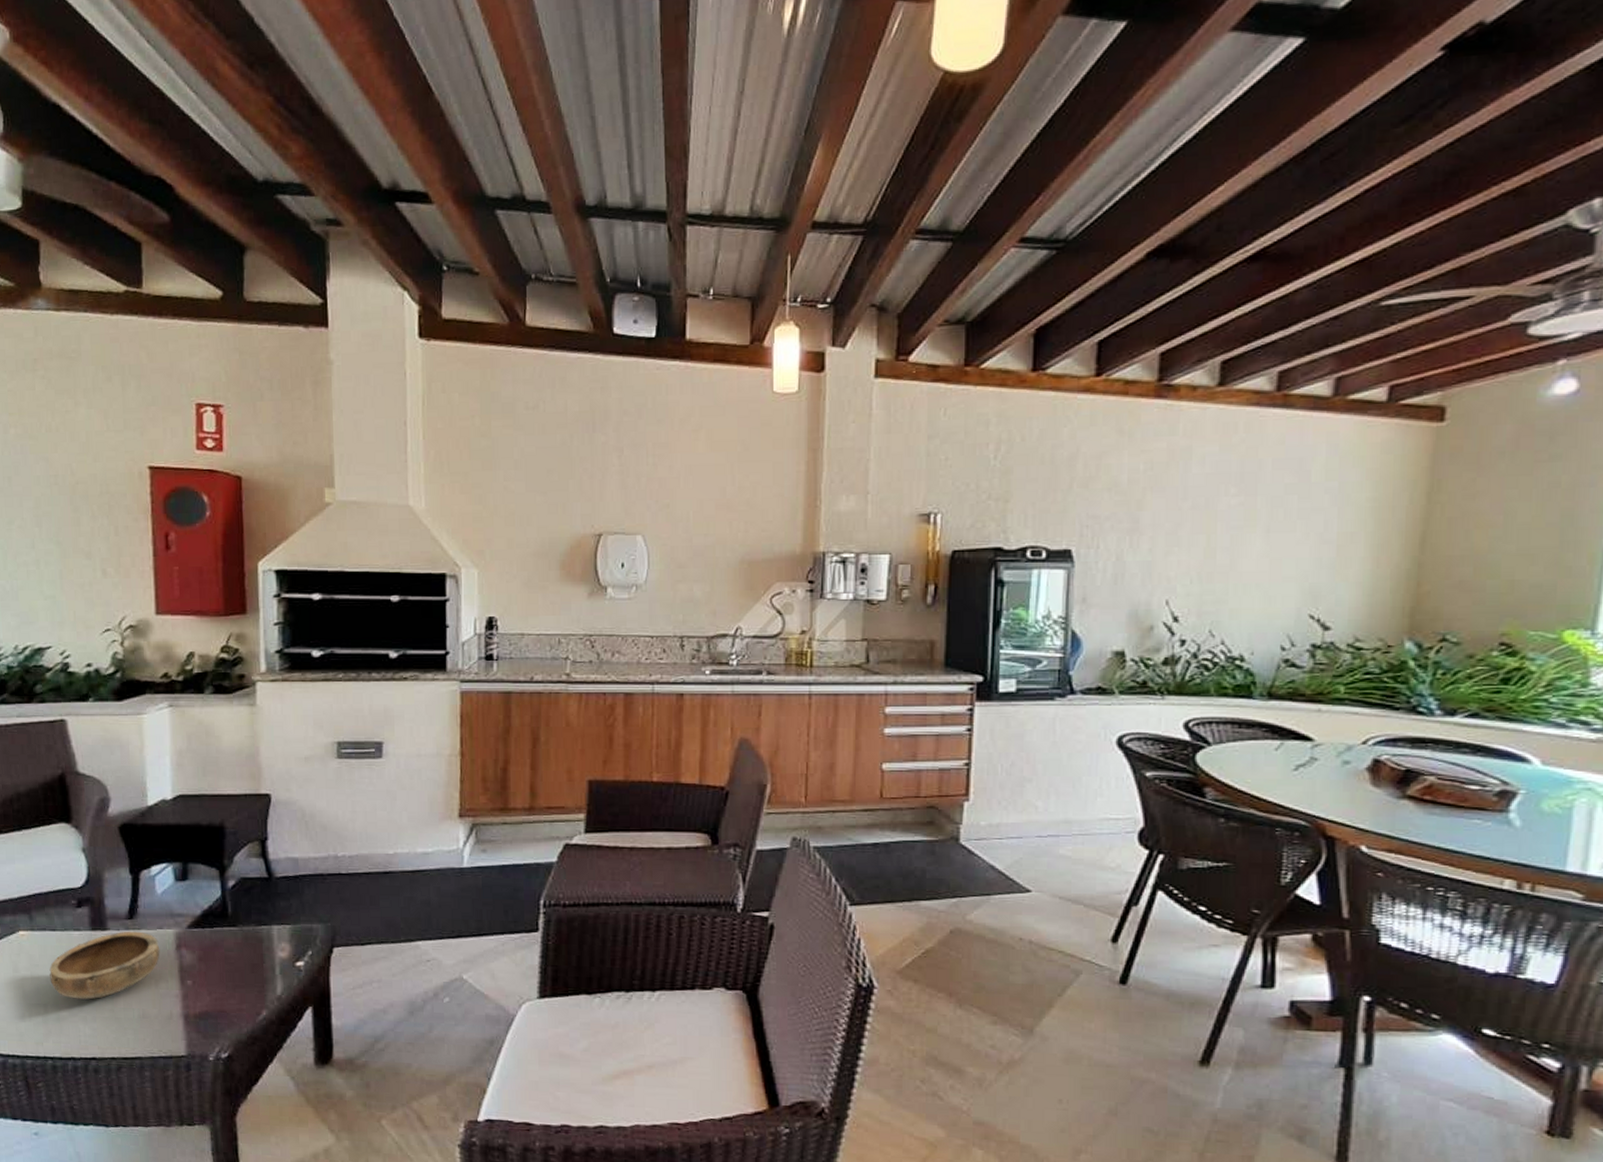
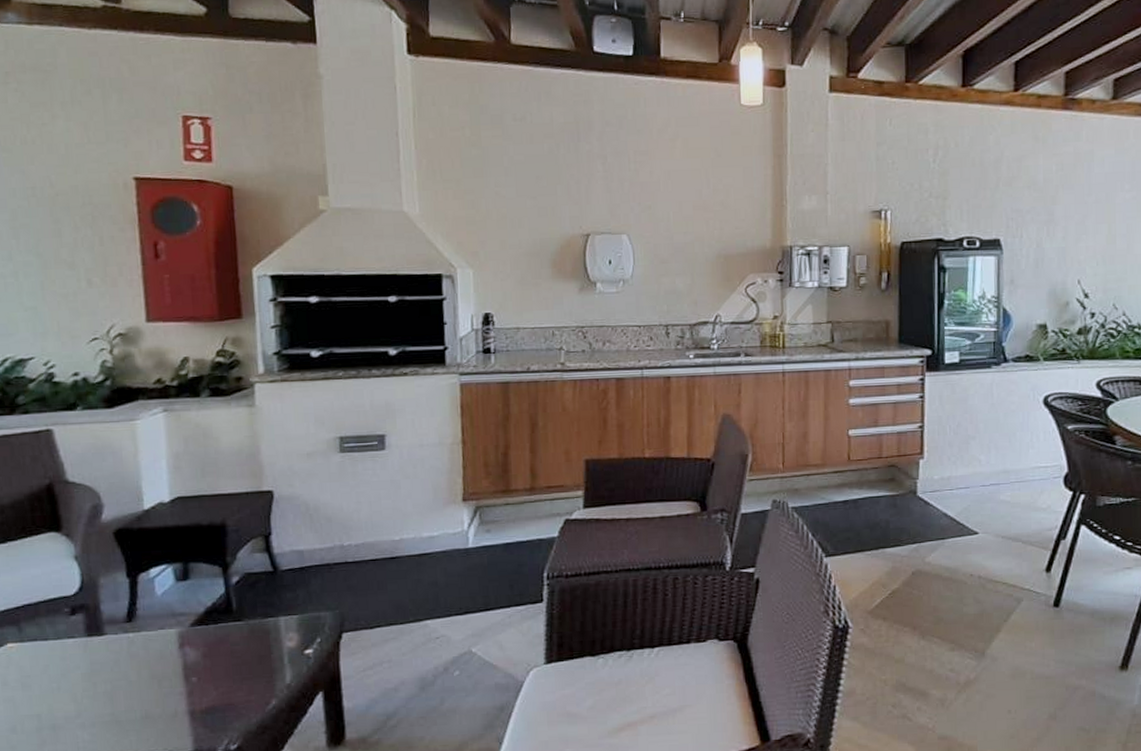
bowl: present [49,931,160,1000] -> none [42,633,162,706]

